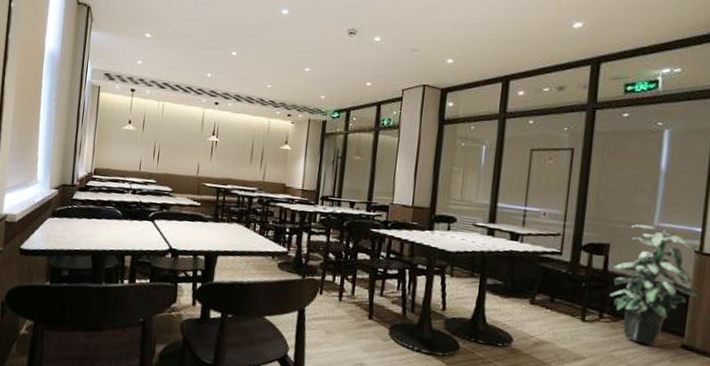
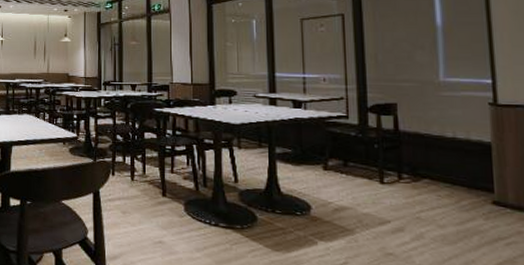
indoor plant: present [610,224,700,346] -> none [401,80,504,204]

